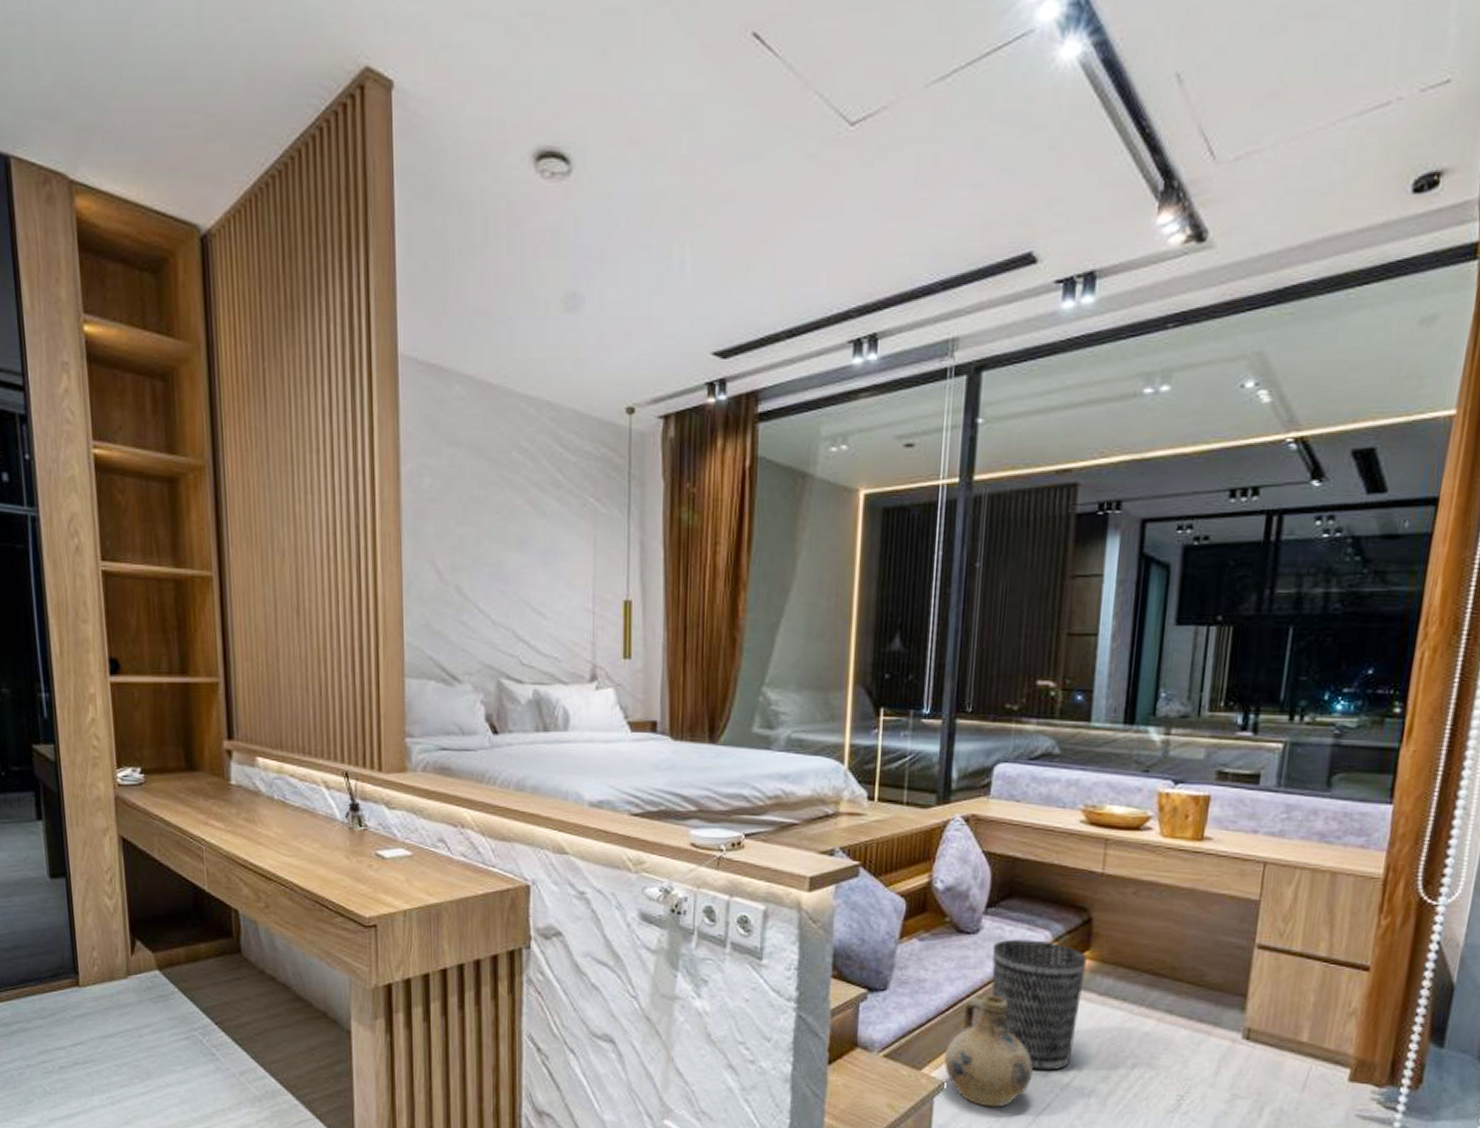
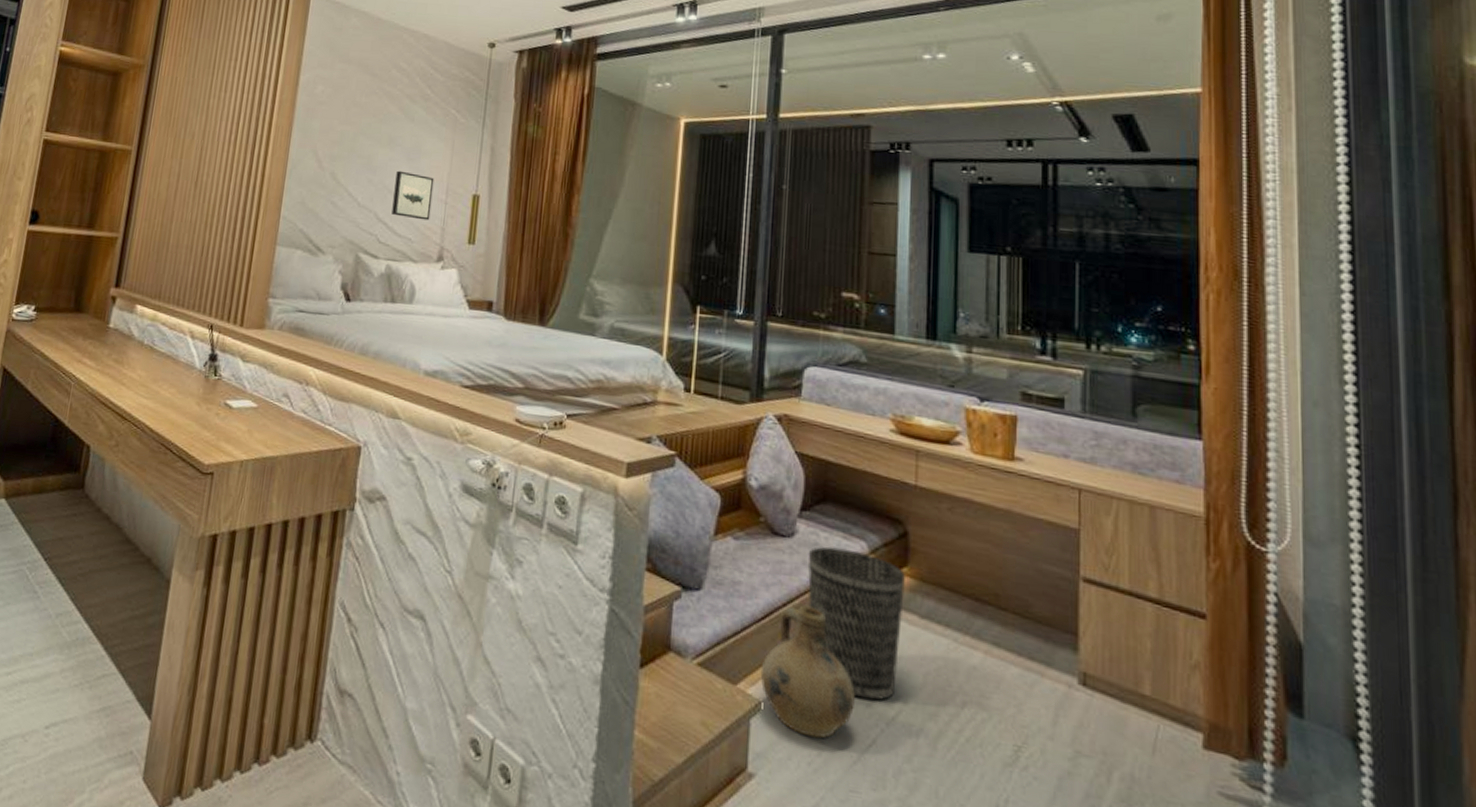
wall art: none [532,578,578,635] -> present [391,170,434,221]

